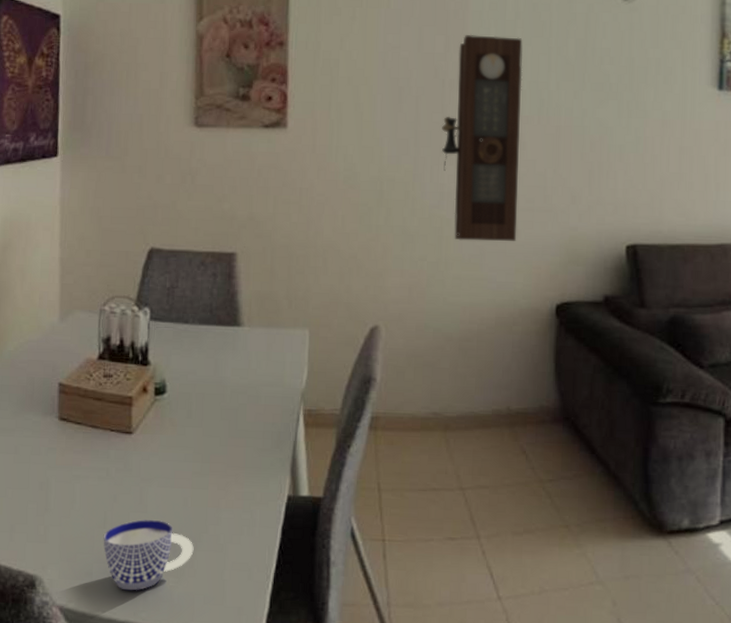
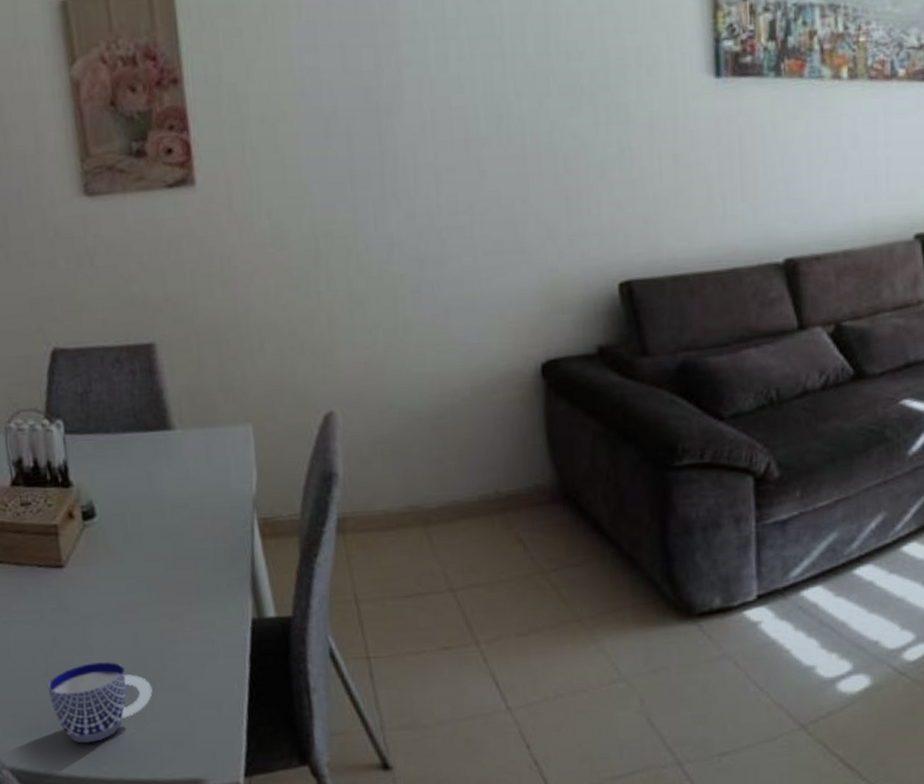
pendulum clock: present [442,34,523,242] -> none [382,39,487,299]

